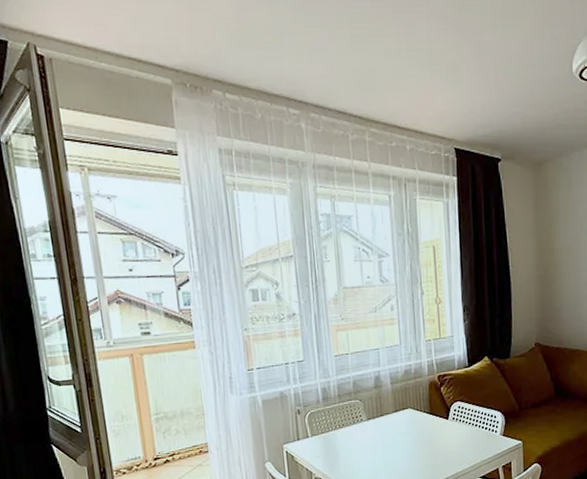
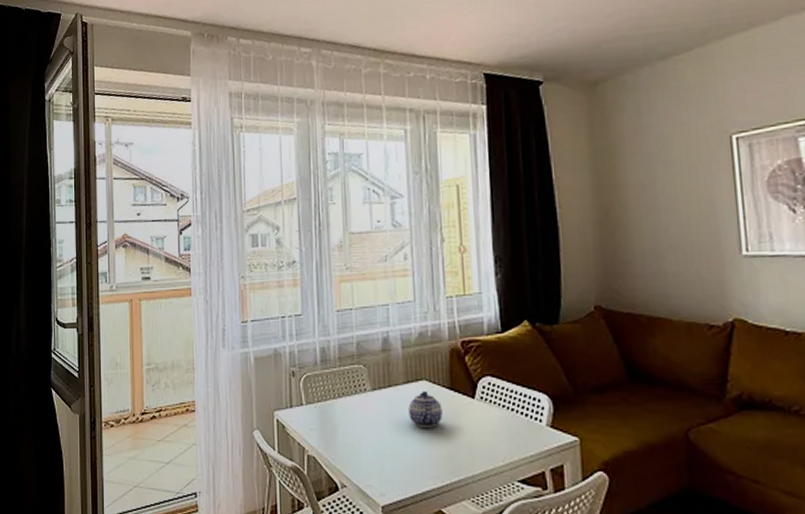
teapot: none [397,416,424,446] -> present [408,390,443,427]

